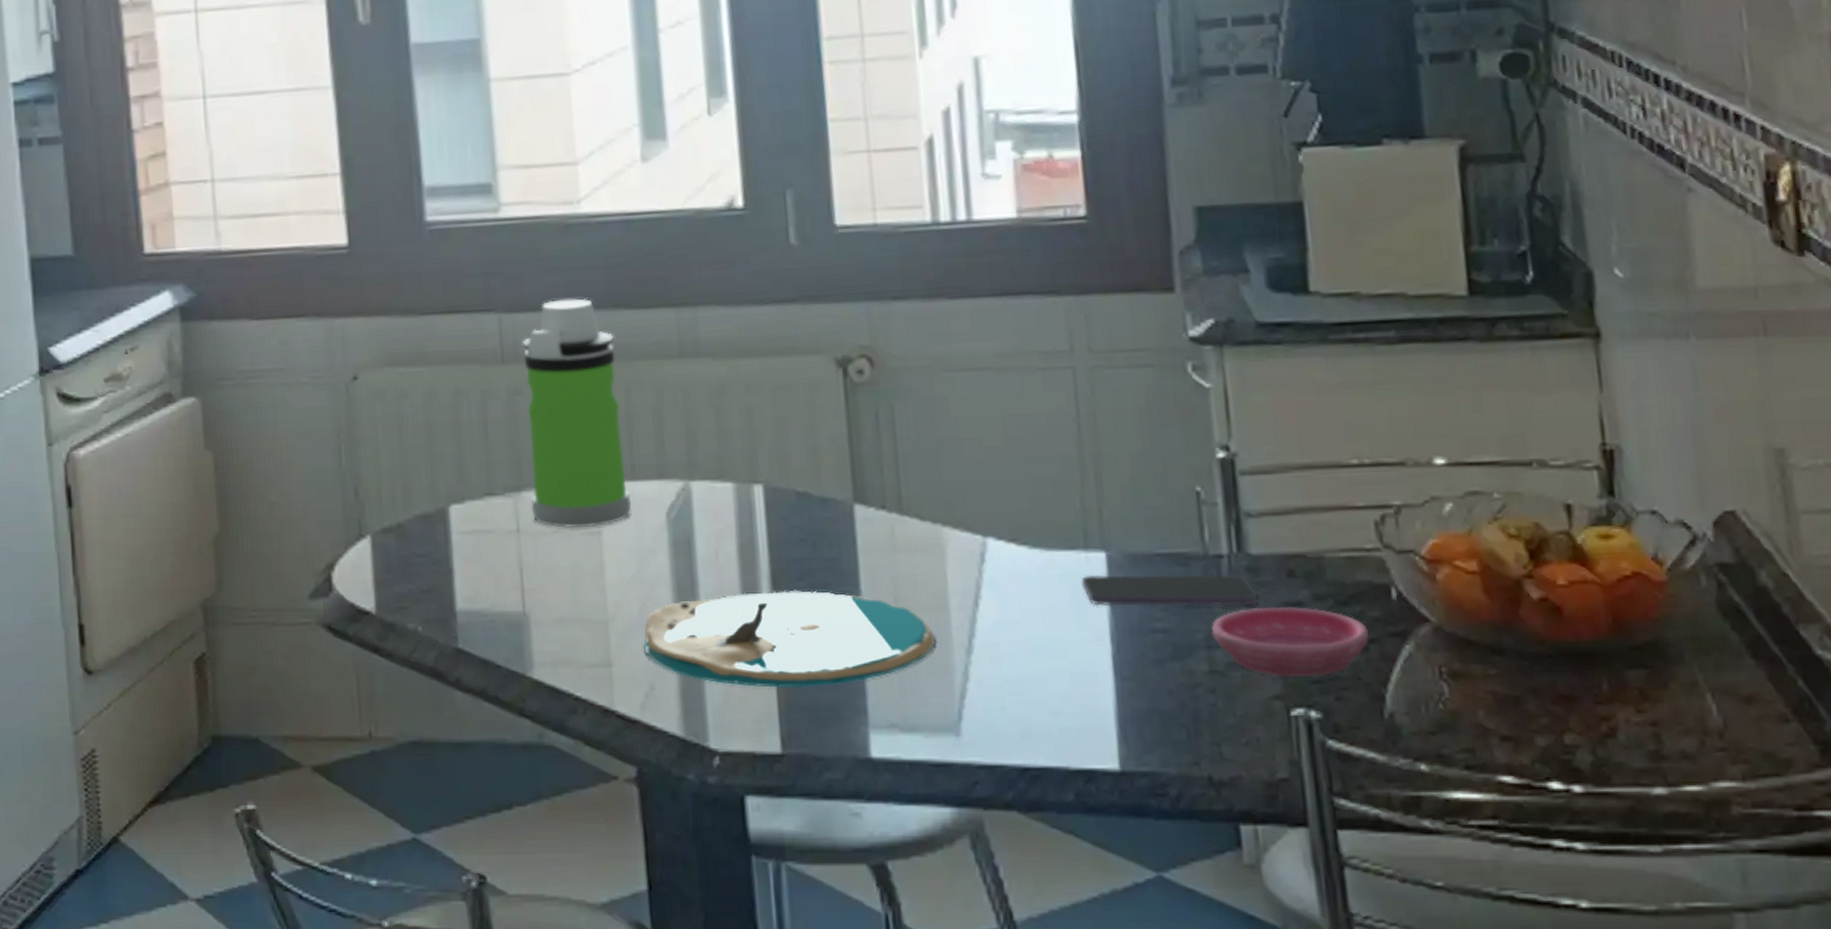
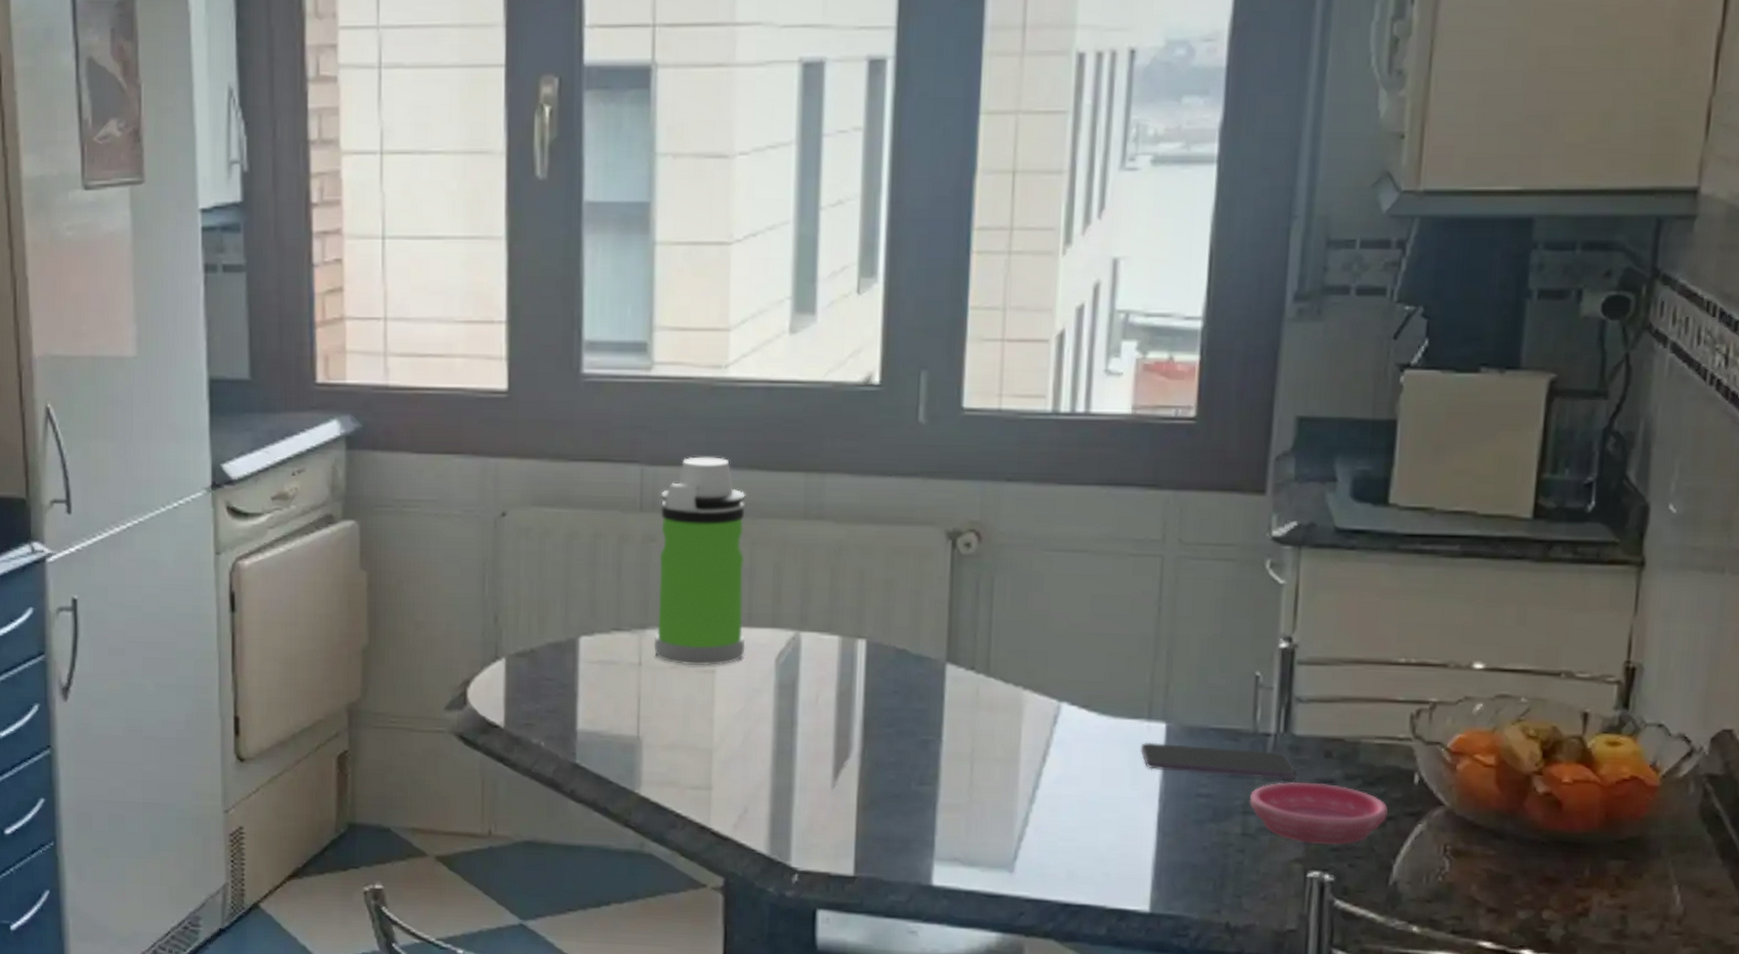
plate: present [644,589,936,688] -> none [742,734,1004,821]

